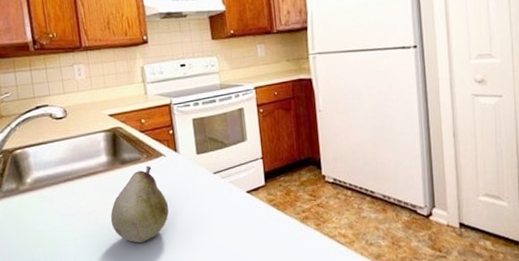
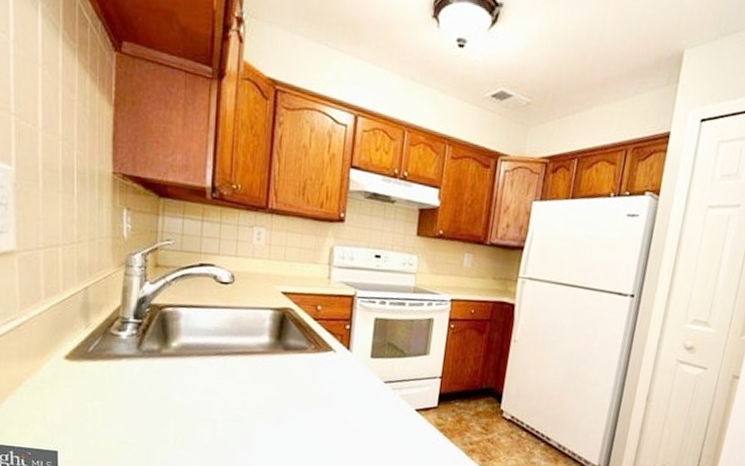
fruit: present [110,165,169,243] -> none [258,357,327,440]

